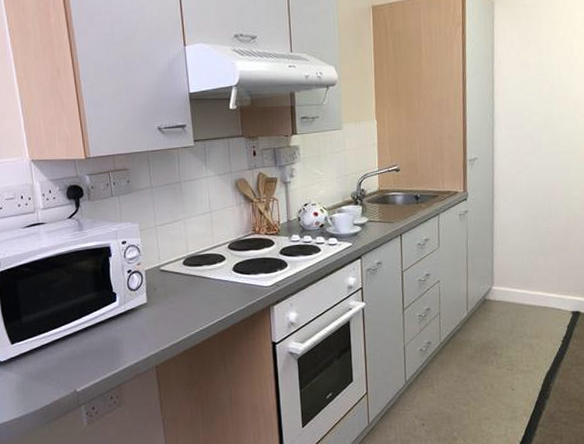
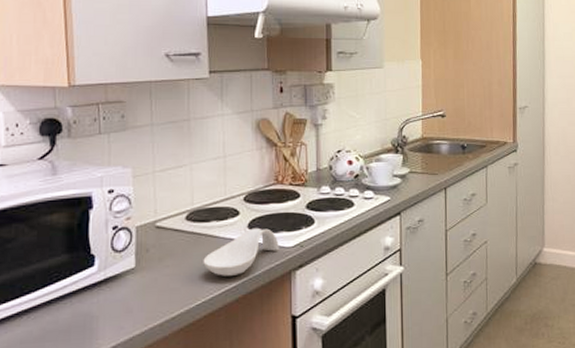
spoon rest: none [199,270,259,310] -> present [203,227,279,276]

